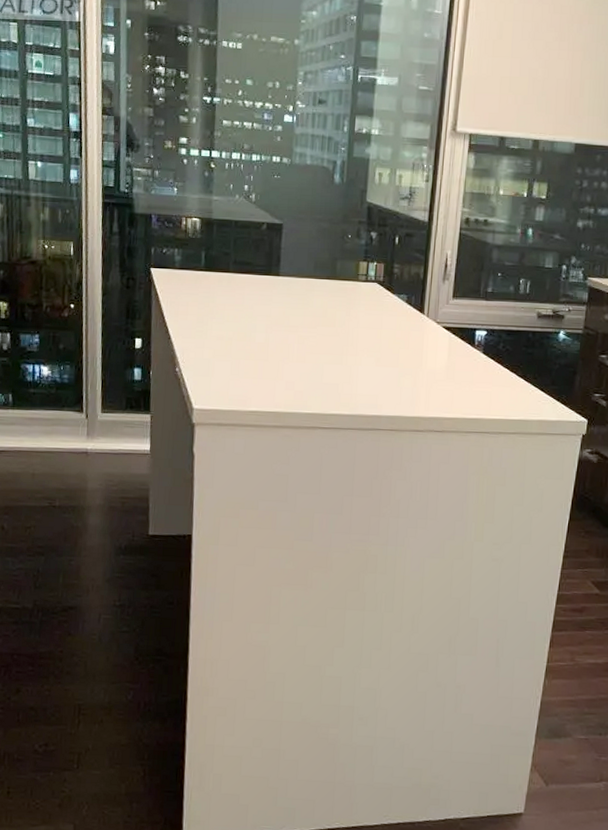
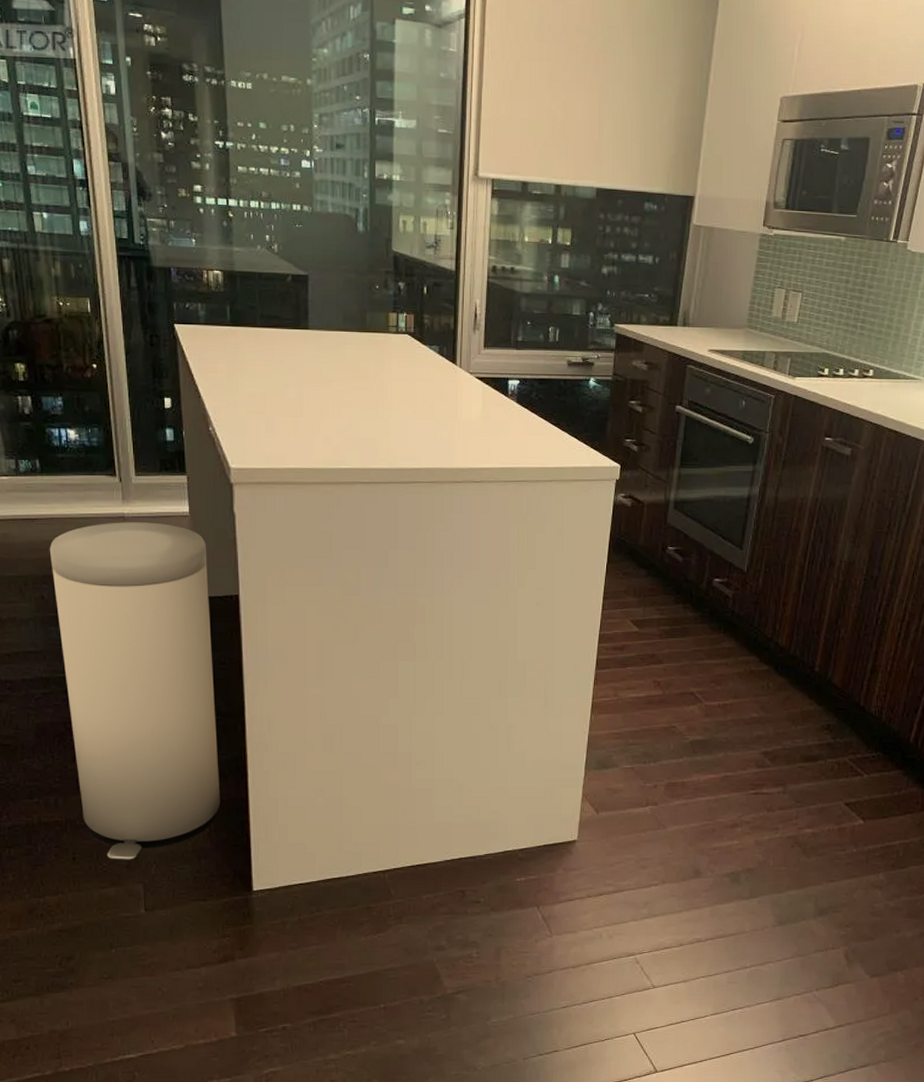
pedal bin: none [13,457,164,801] -> present [49,522,221,862]

